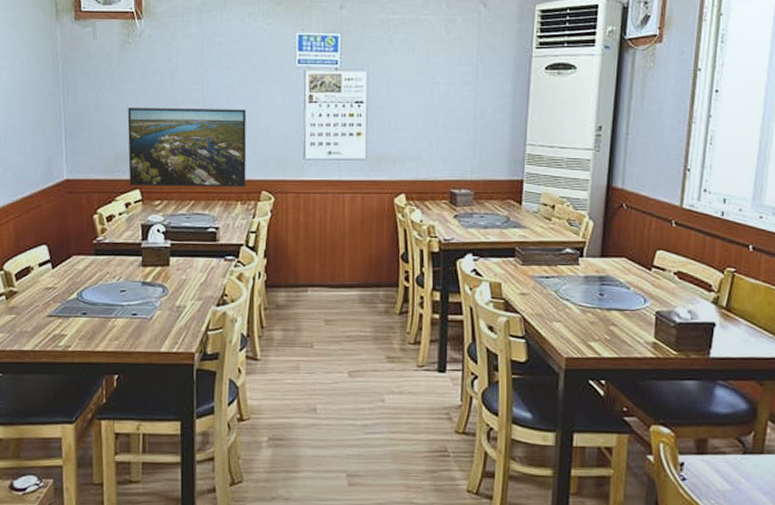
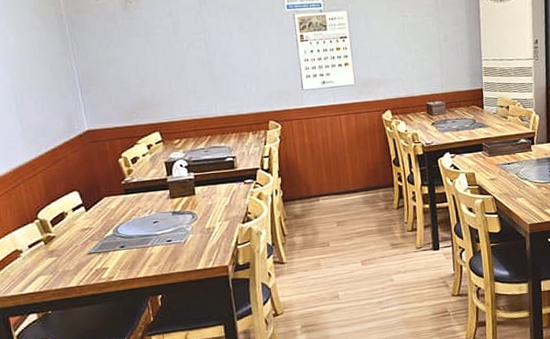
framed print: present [127,108,247,187] -> none [138,52,254,130]

